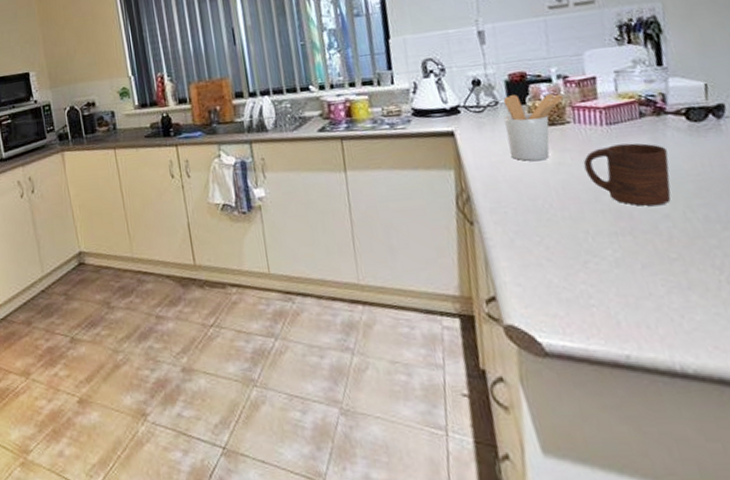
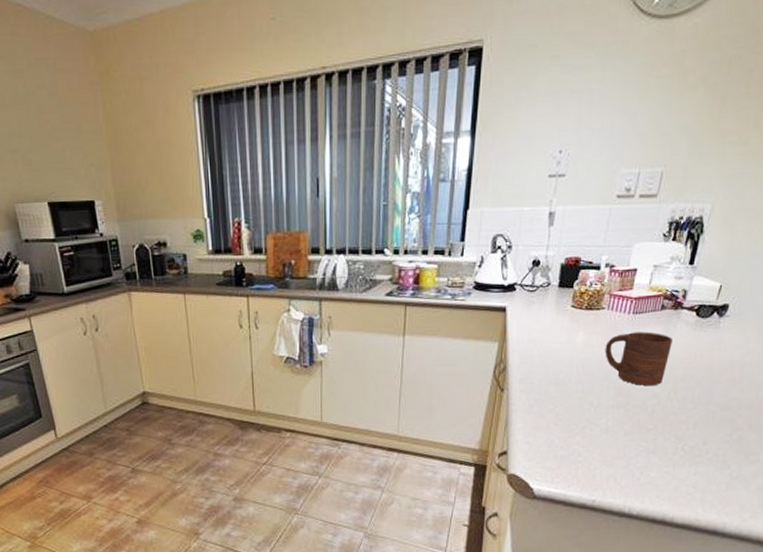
utensil holder: present [503,93,564,161] -> none [549,277,606,341]

